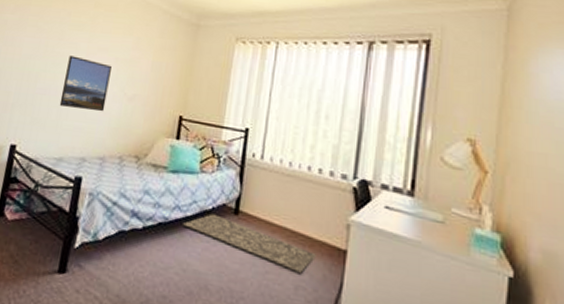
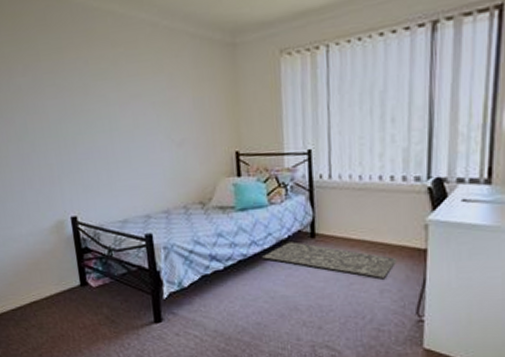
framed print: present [59,55,112,112] -> none [101,110,156,167]

